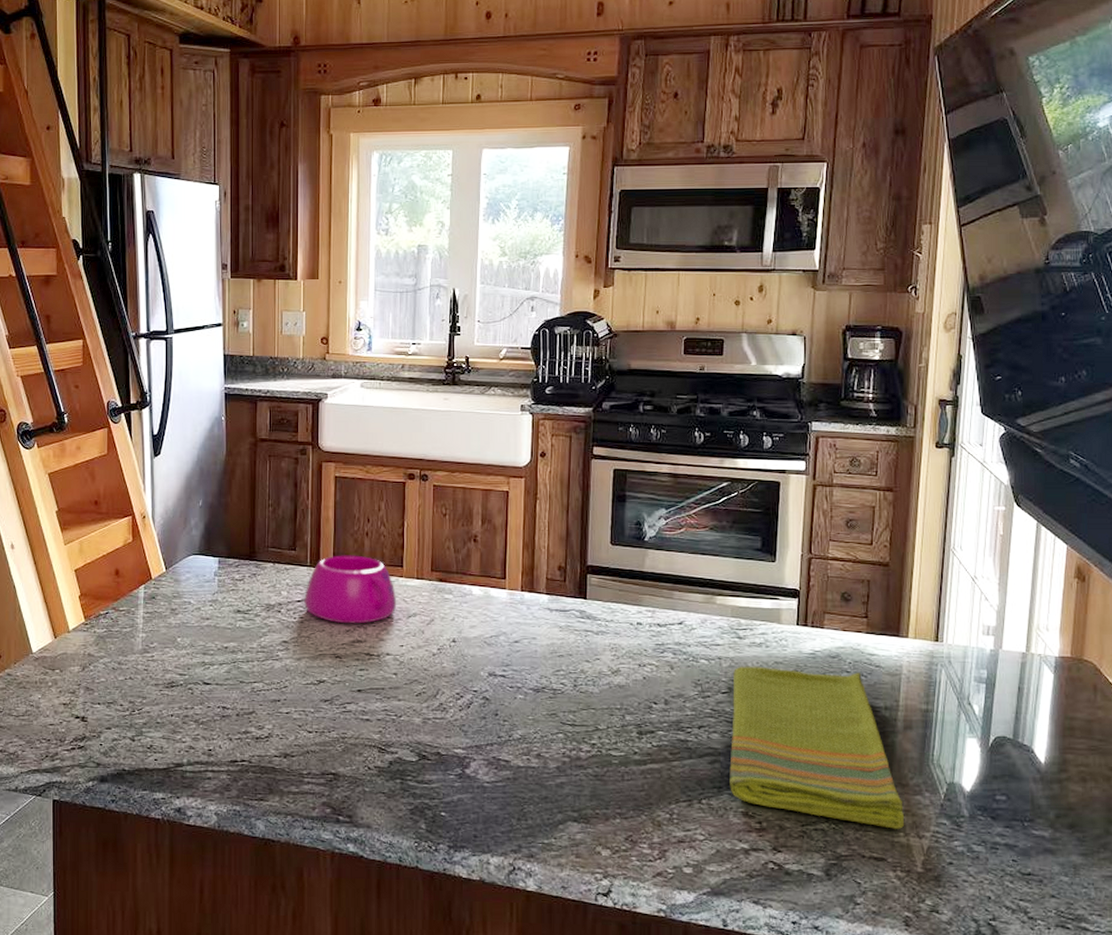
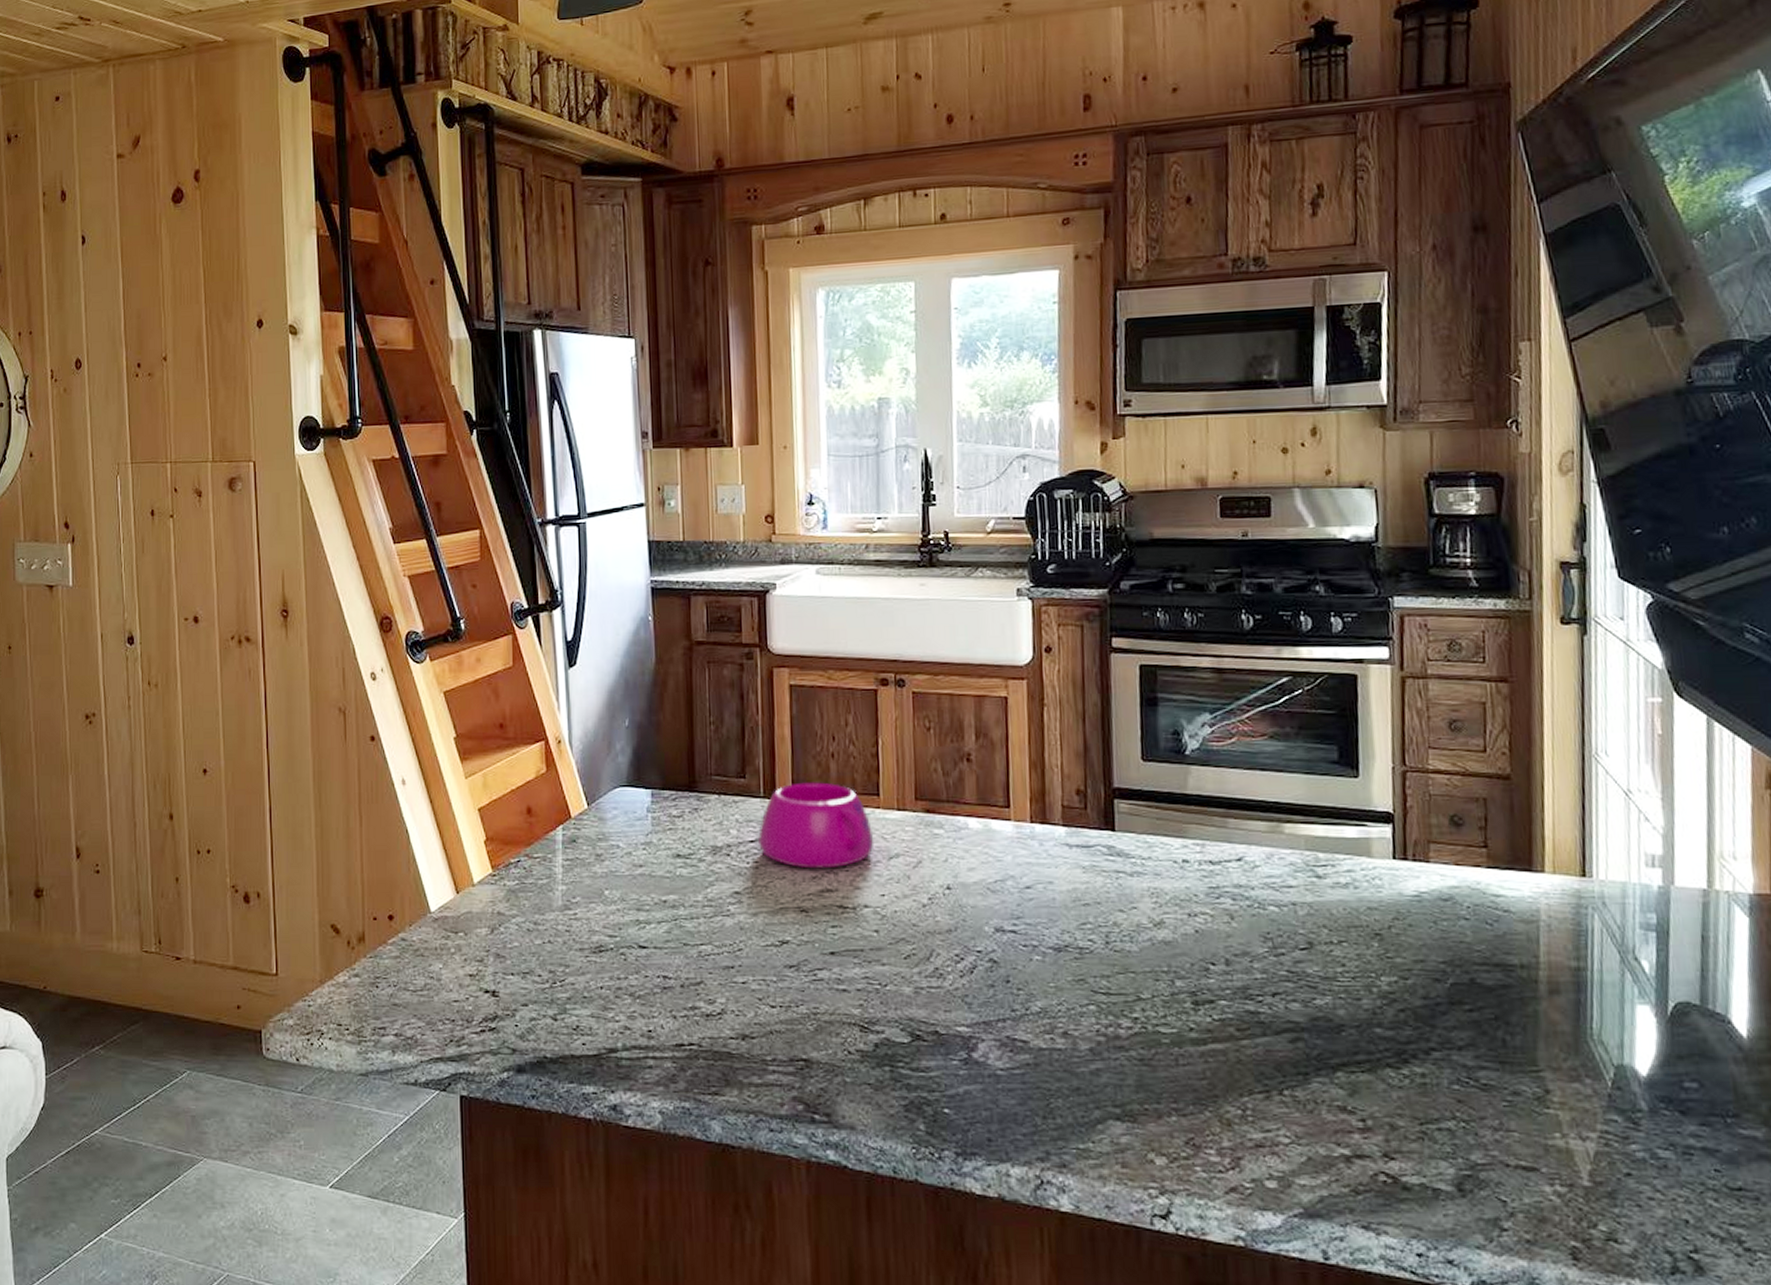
dish towel: present [729,666,905,829] -> none [1313,913,1561,1128]

